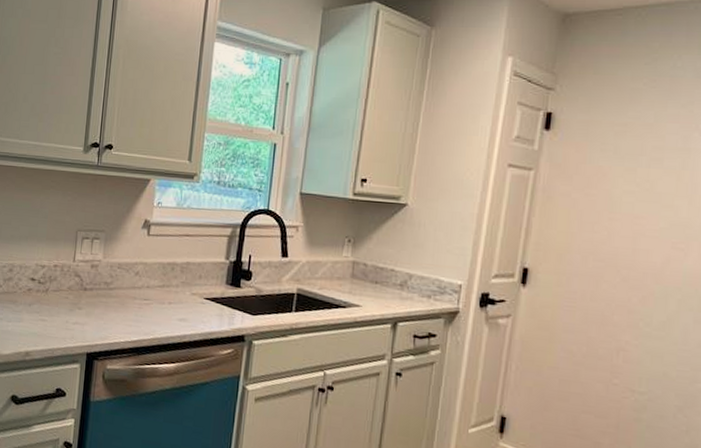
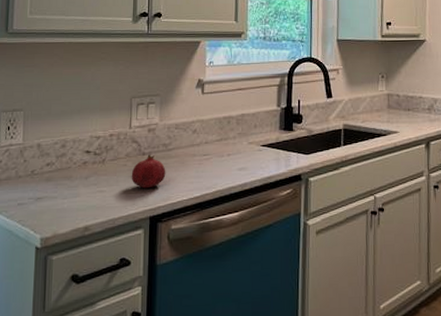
fruit: none [71,290,106,325] -> present [131,154,166,189]

